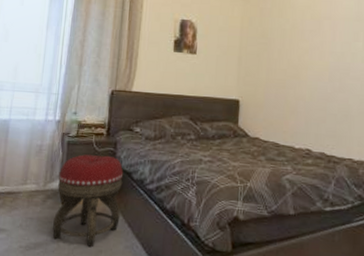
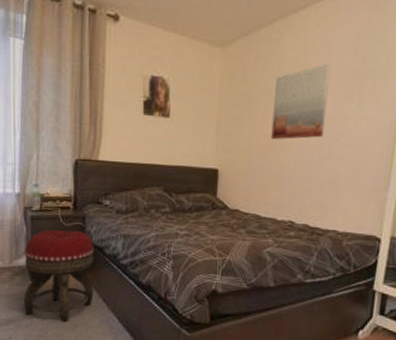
wall art: none [287,9,337,74] -> present [271,63,331,140]

